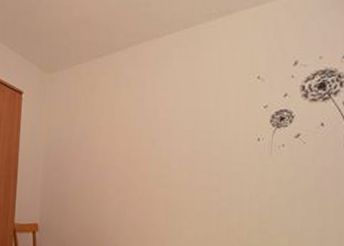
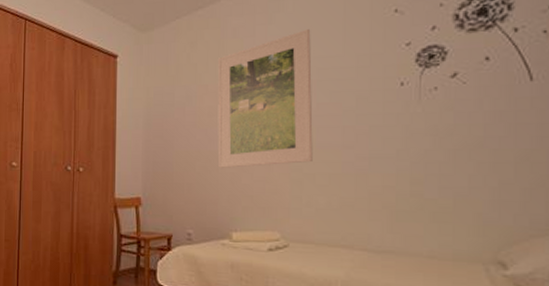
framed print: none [107,86,191,202] -> present [217,29,313,168]

